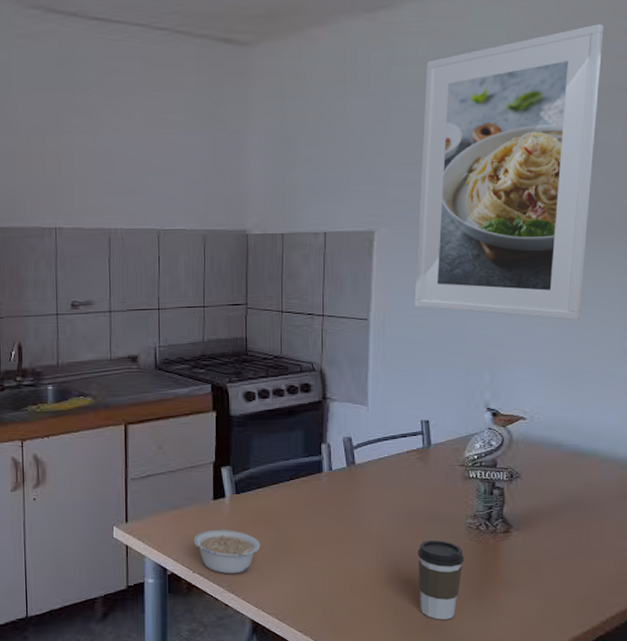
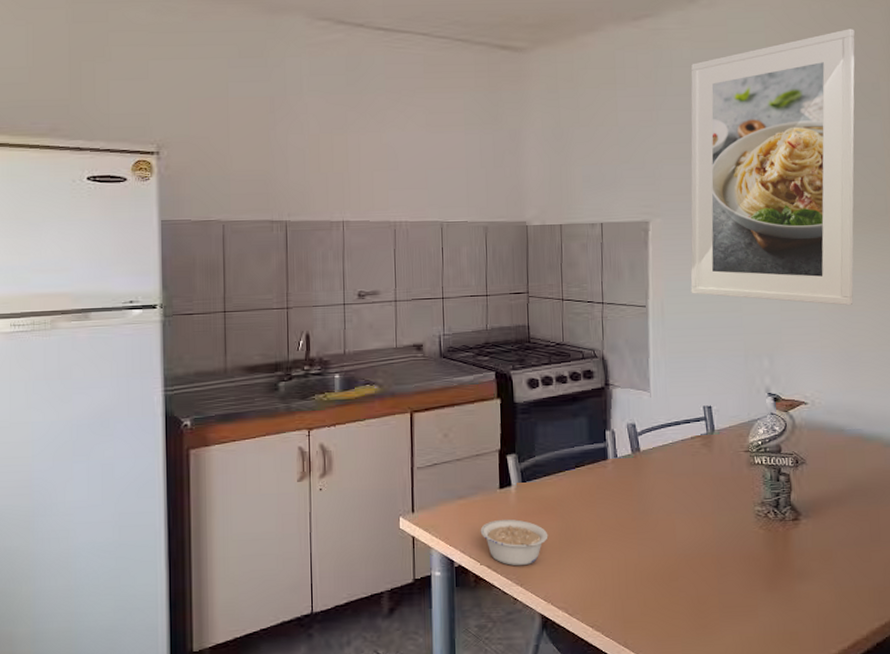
coffee cup: present [418,539,464,620] -> none [707,528,755,613]

